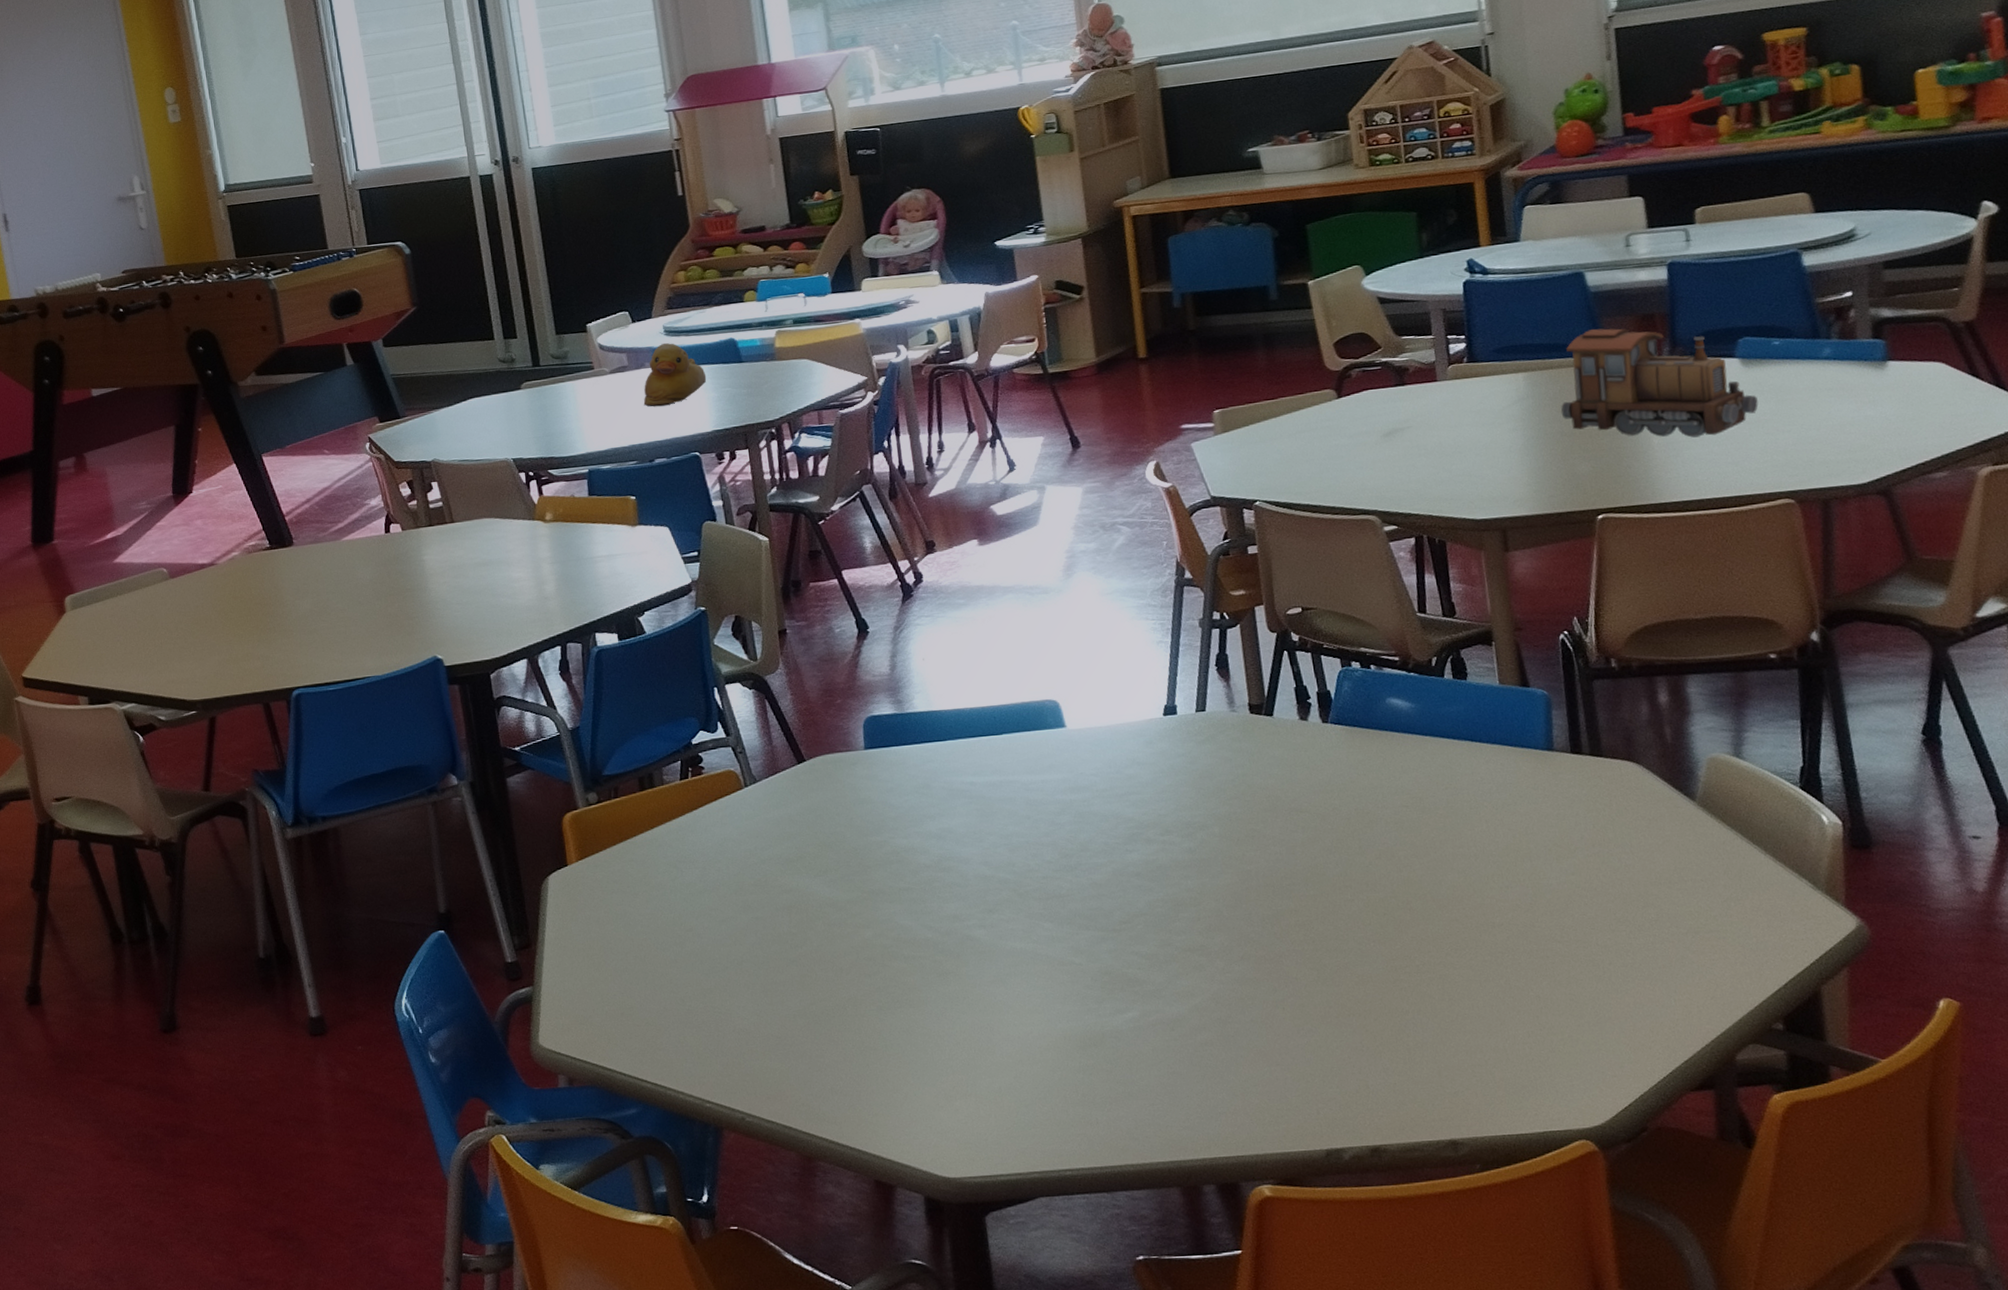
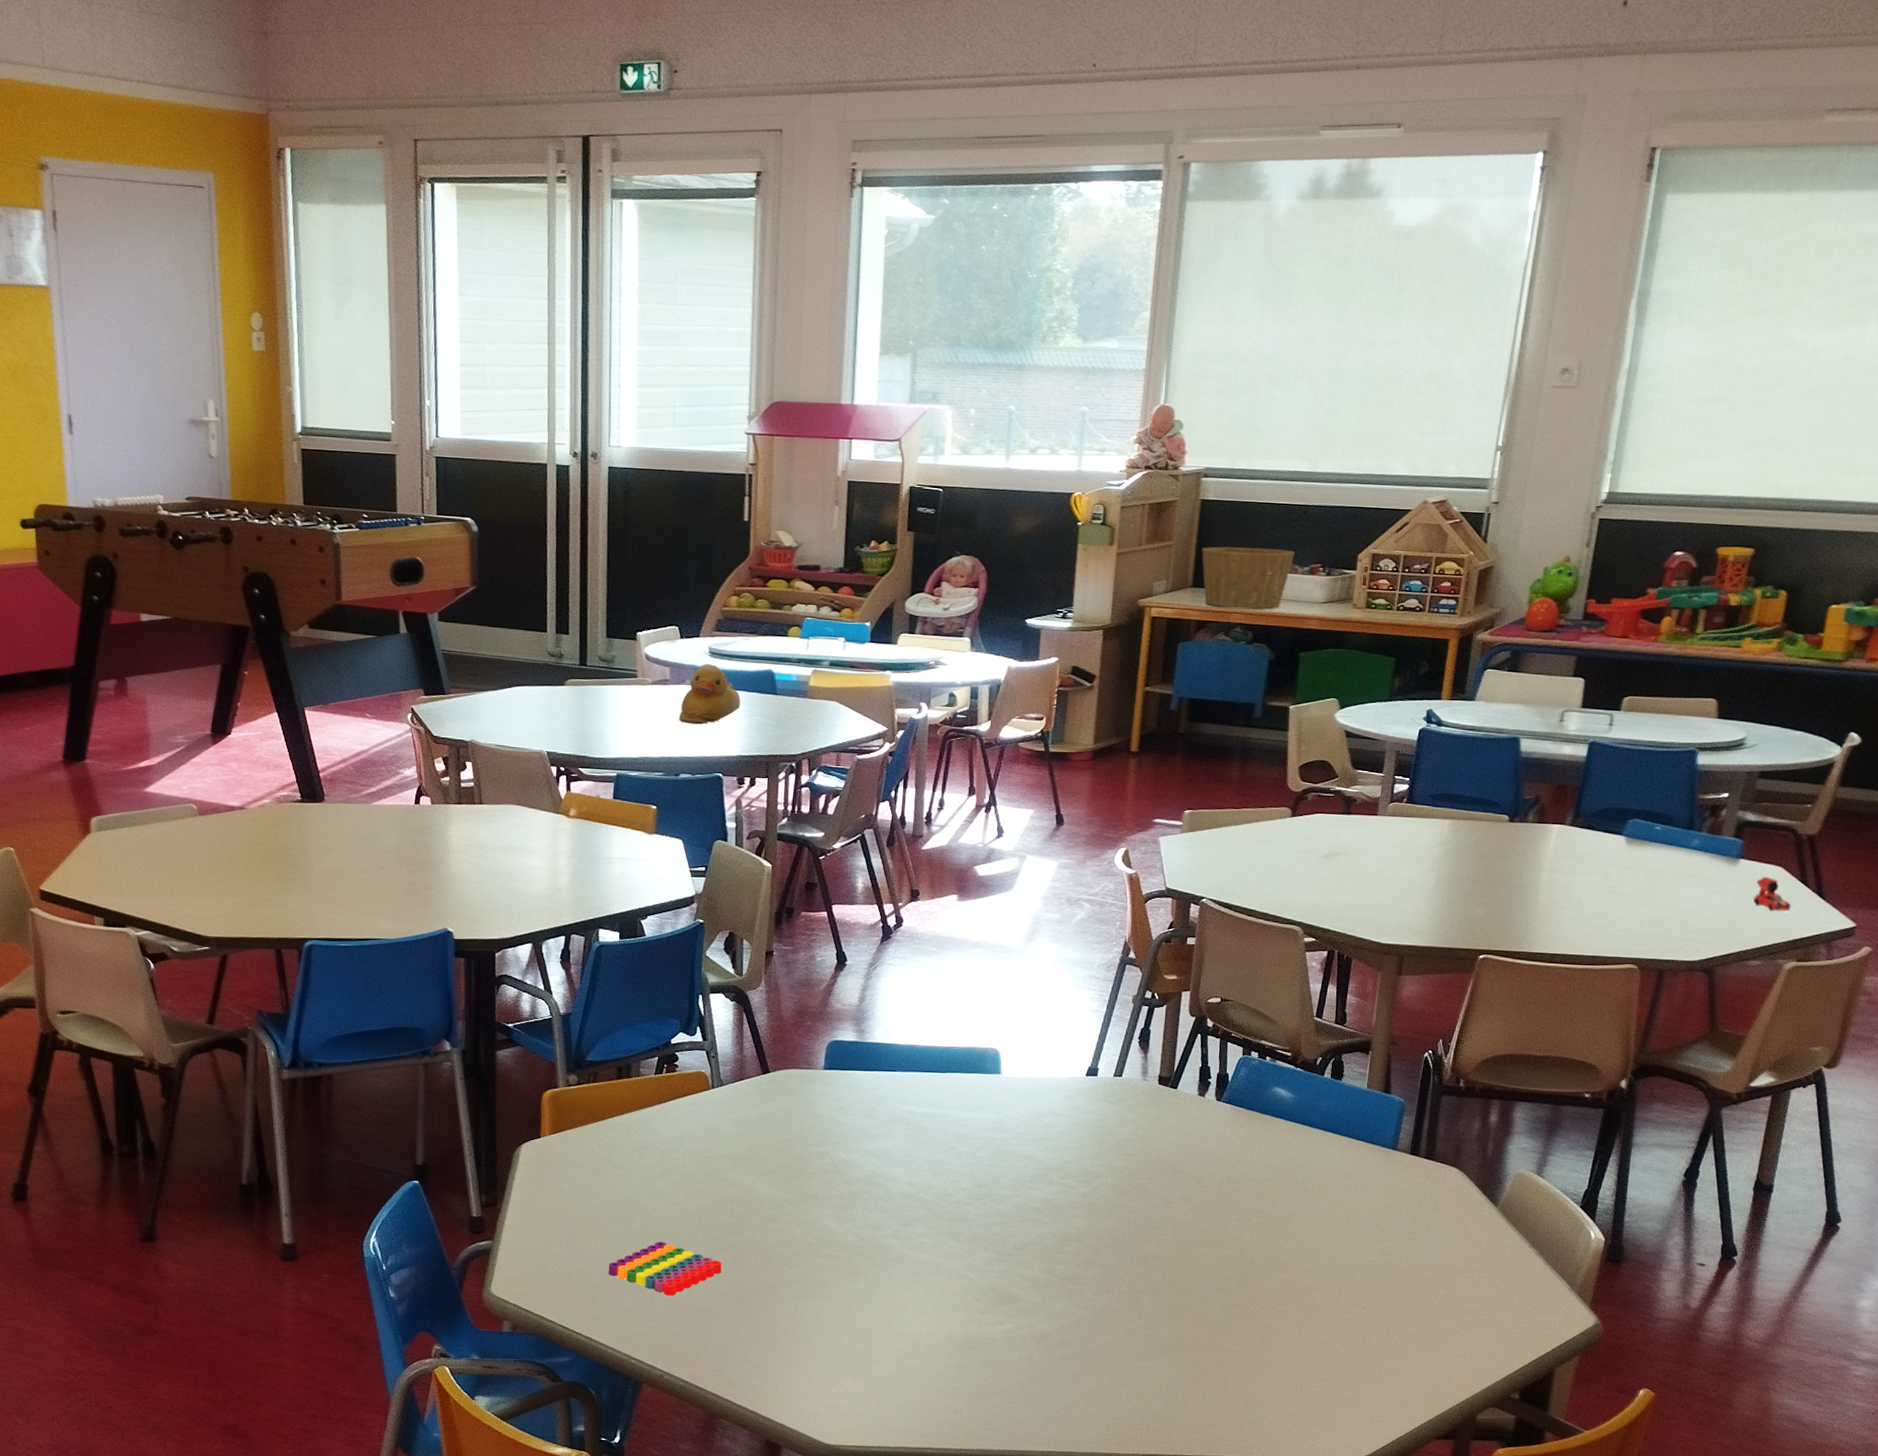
toy blocks: none [663,964,790,1025] -> present [608,1242,722,1296]
basket: none [1172,122,1277,194] -> present [1201,546,1295,609]
toy train: present [1560,328,1759,438] -> none [1471,790,1631,901]
toy car: none [1915,375,1967,414] -> present [1753,876,1791,912]

